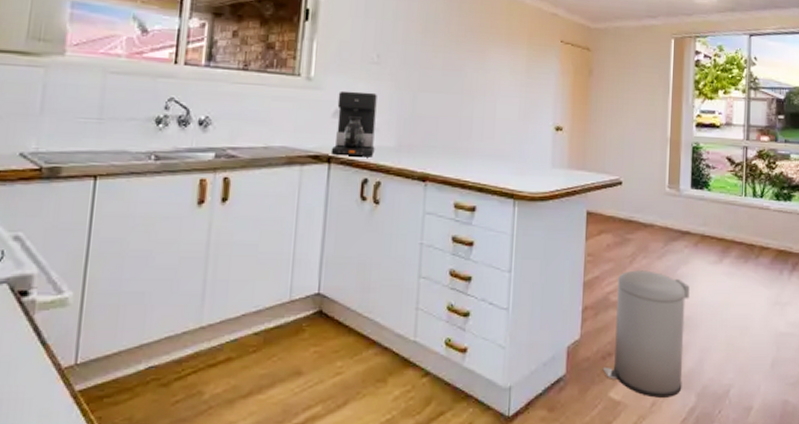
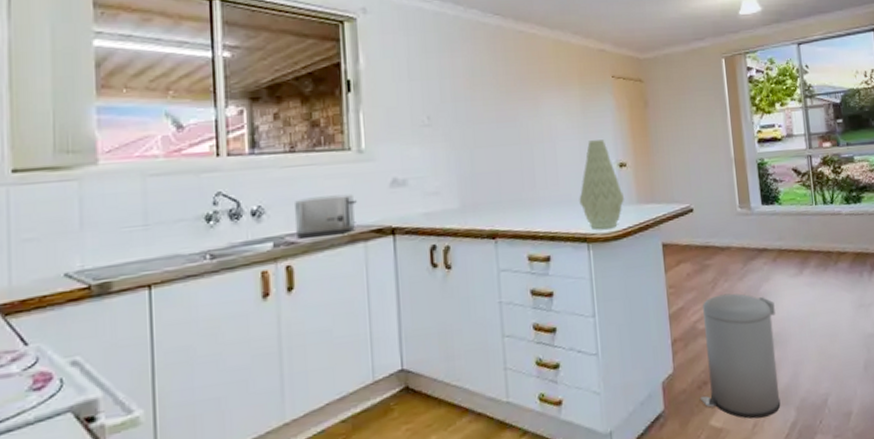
toaster: none [237,115,299,155] -> present [294,194,357,239]
coffee maker: present [330,90,377,157] -> none [393,156,439,227]
vase: none [511,100,556,189] -> present [579,139,624,231]

